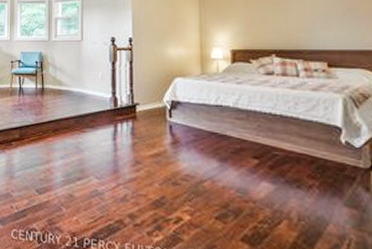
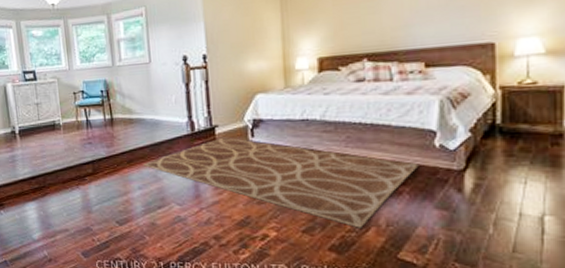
rug: none [67,115,327,220] -> present [143,137,419,228]

